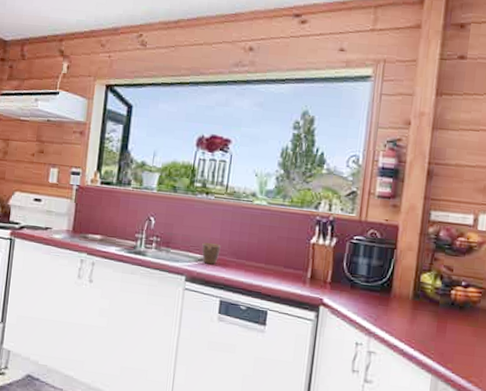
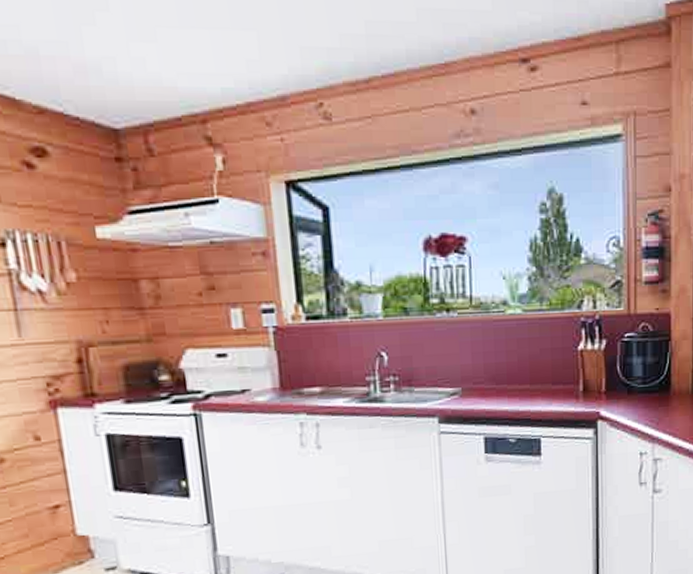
mug: present [201,242,221,265] -> none [452,371,476,398]

